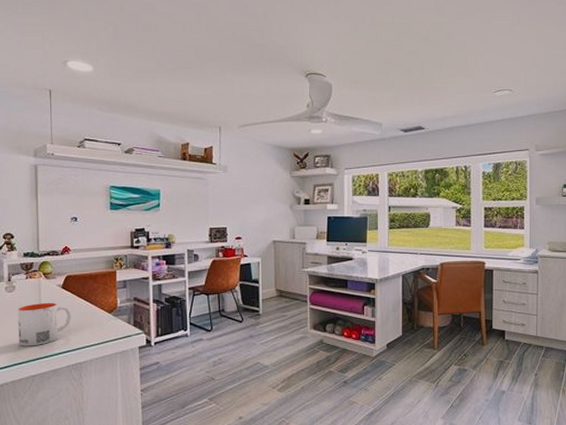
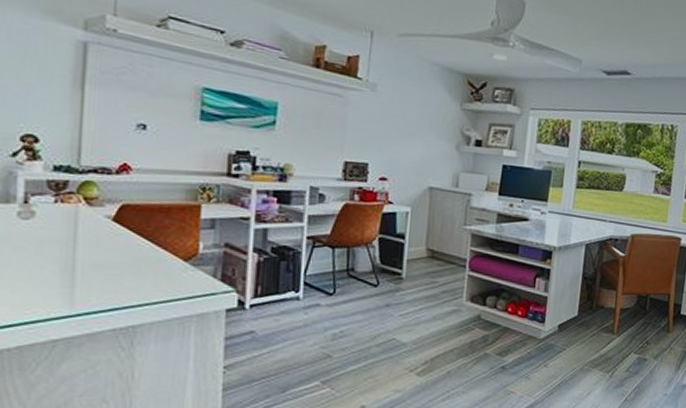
mug: present [18,302,71,347] -> none [34,238,125,299]

